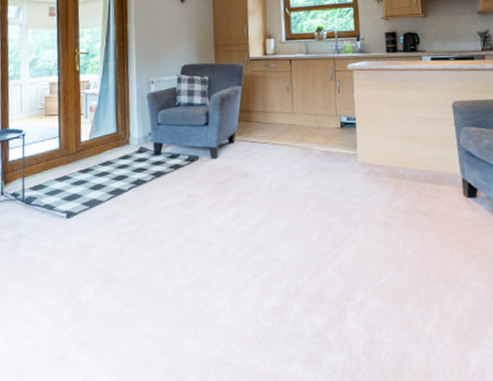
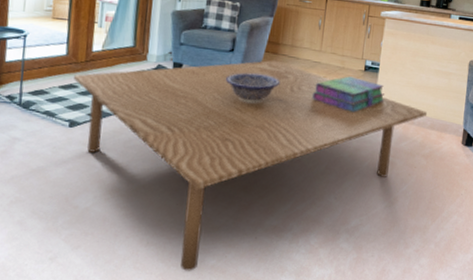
coffee table: none [67,128,417,365] -> present [74,60,427,271]
decorative bowl: none [204,144,258,176] -> present [225,72,281,104]
stack of books: none [292,135,367,173] -> present [313,76,384,112]

